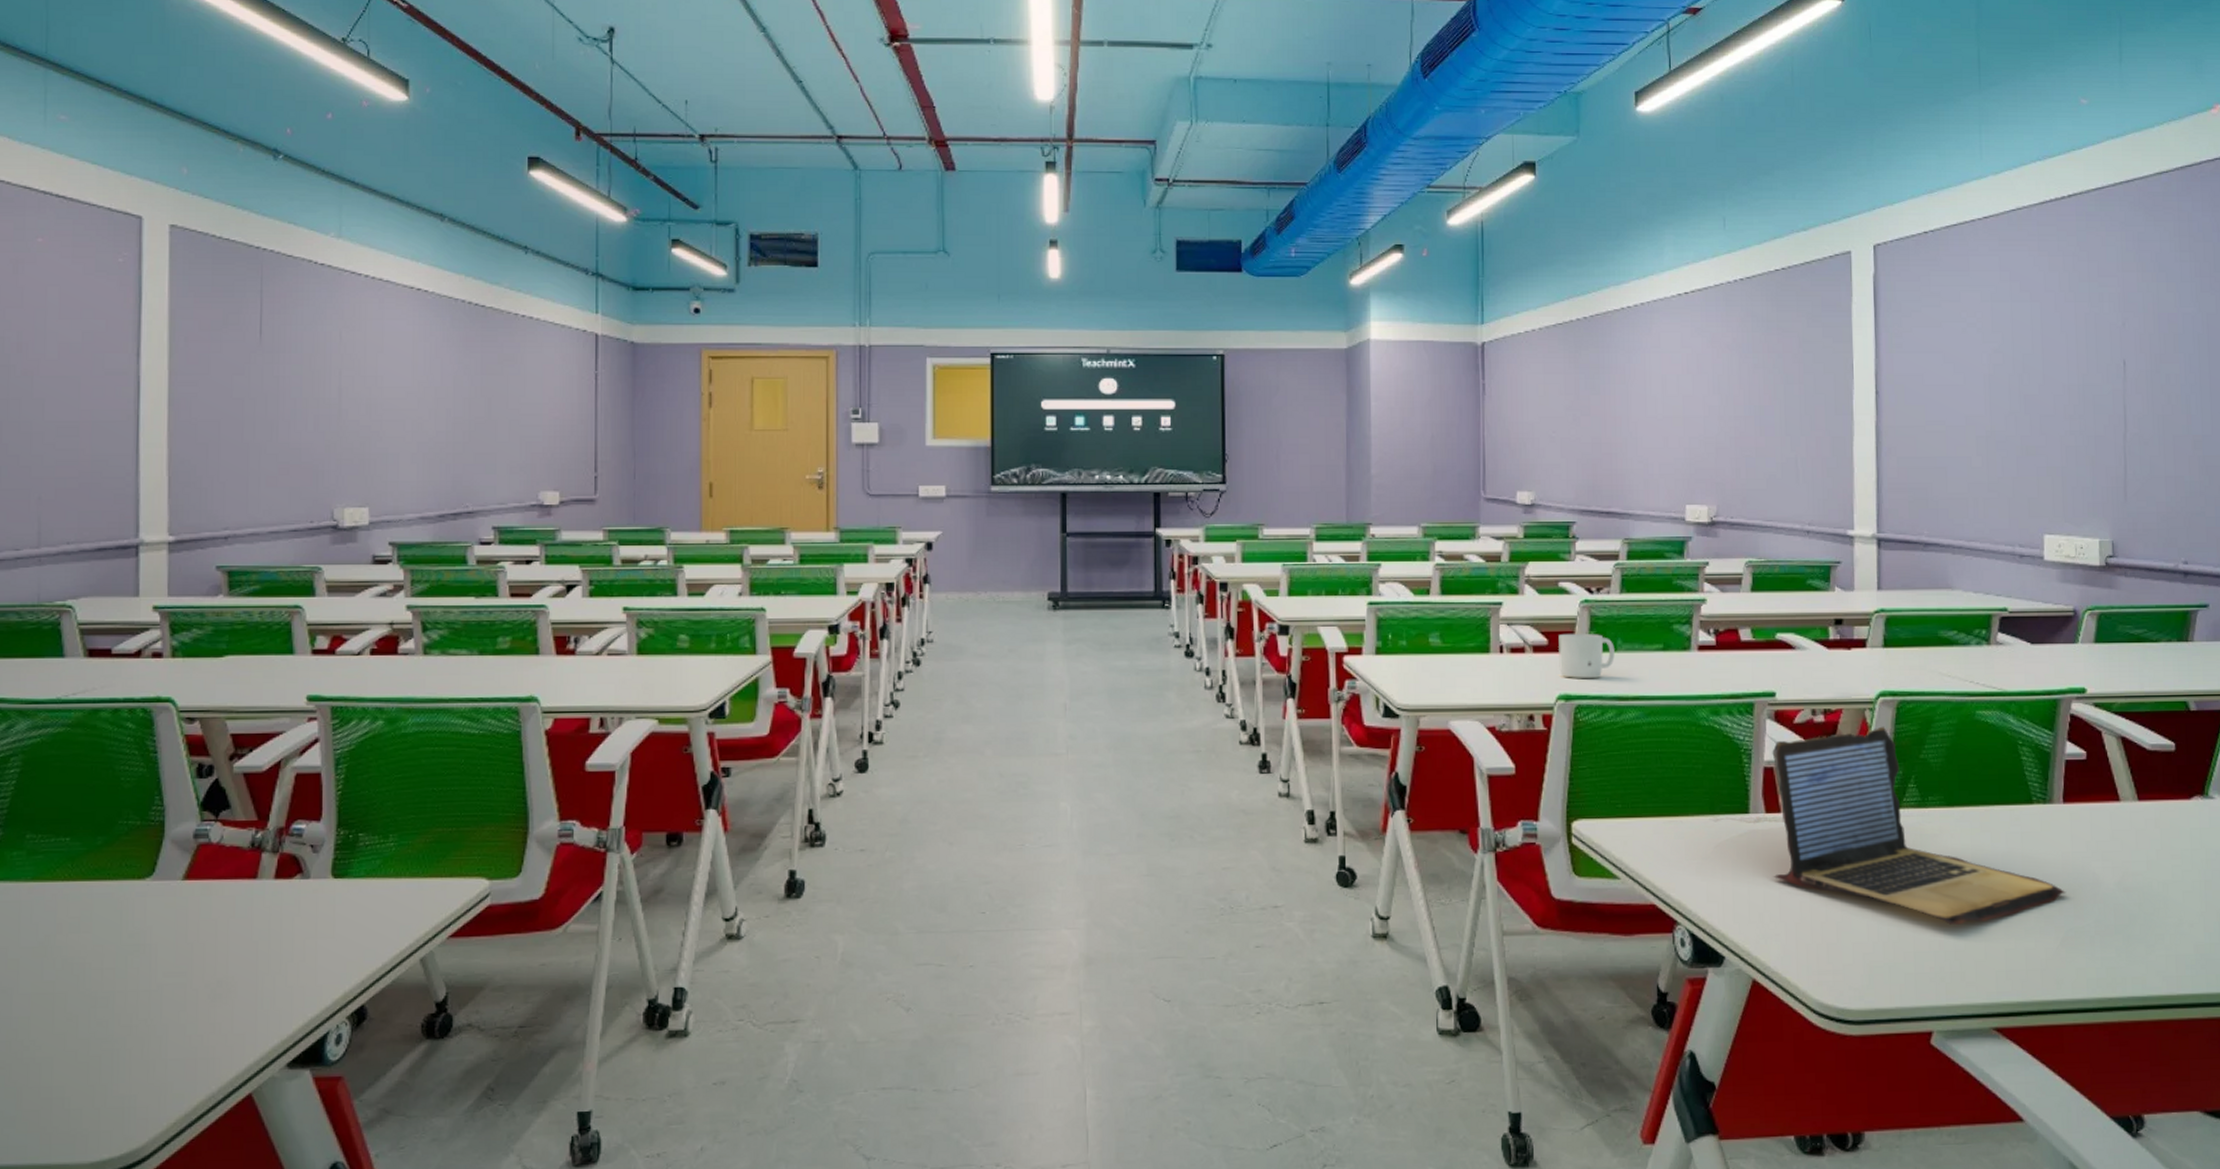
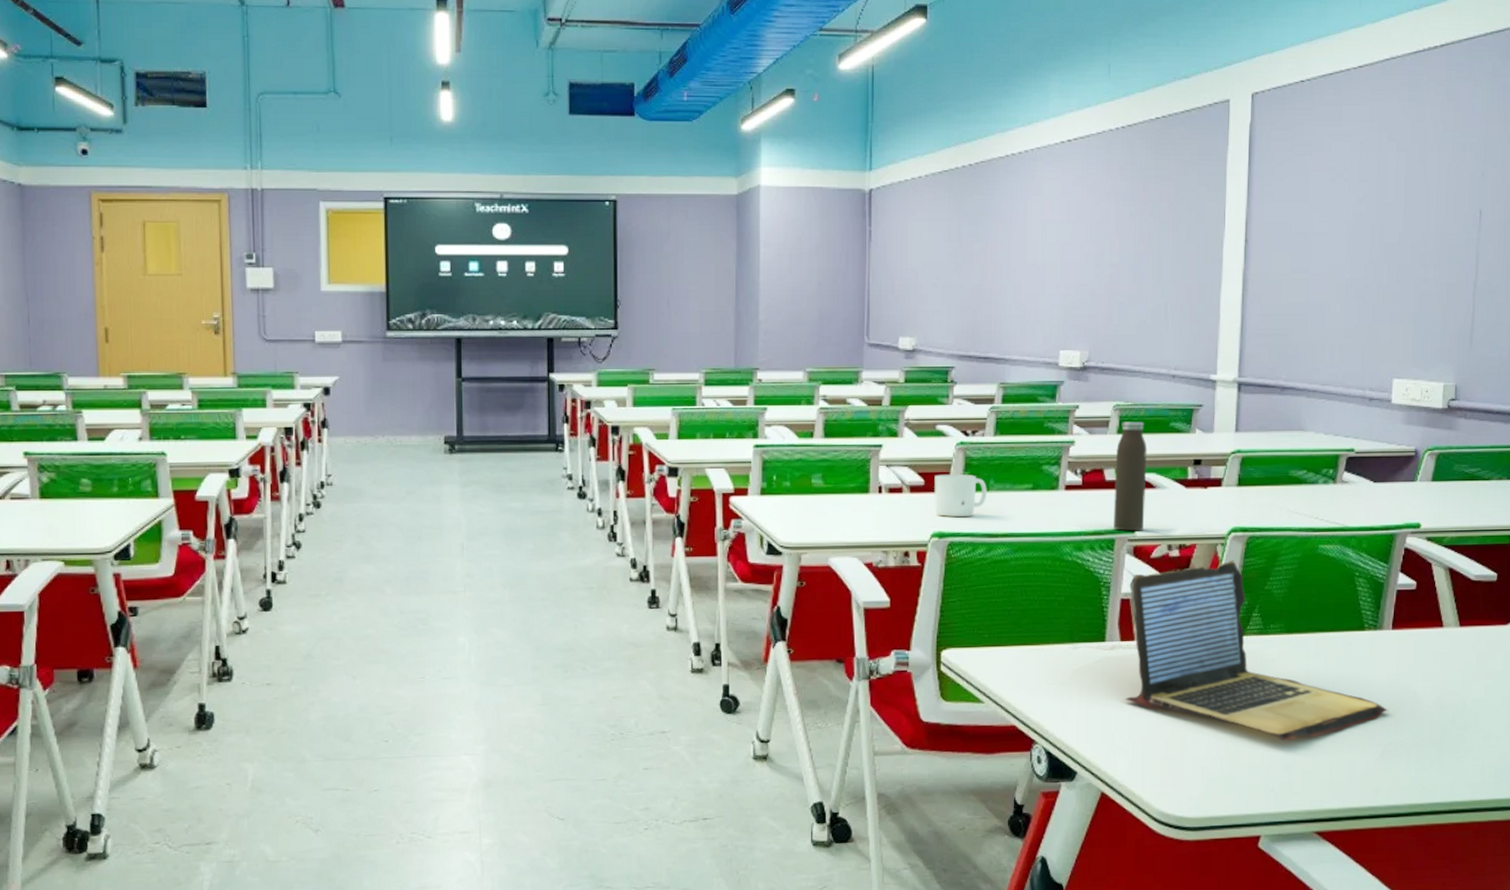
water bottle: none [1750,579,1785,695] -> present [1114,422,1147,531]

